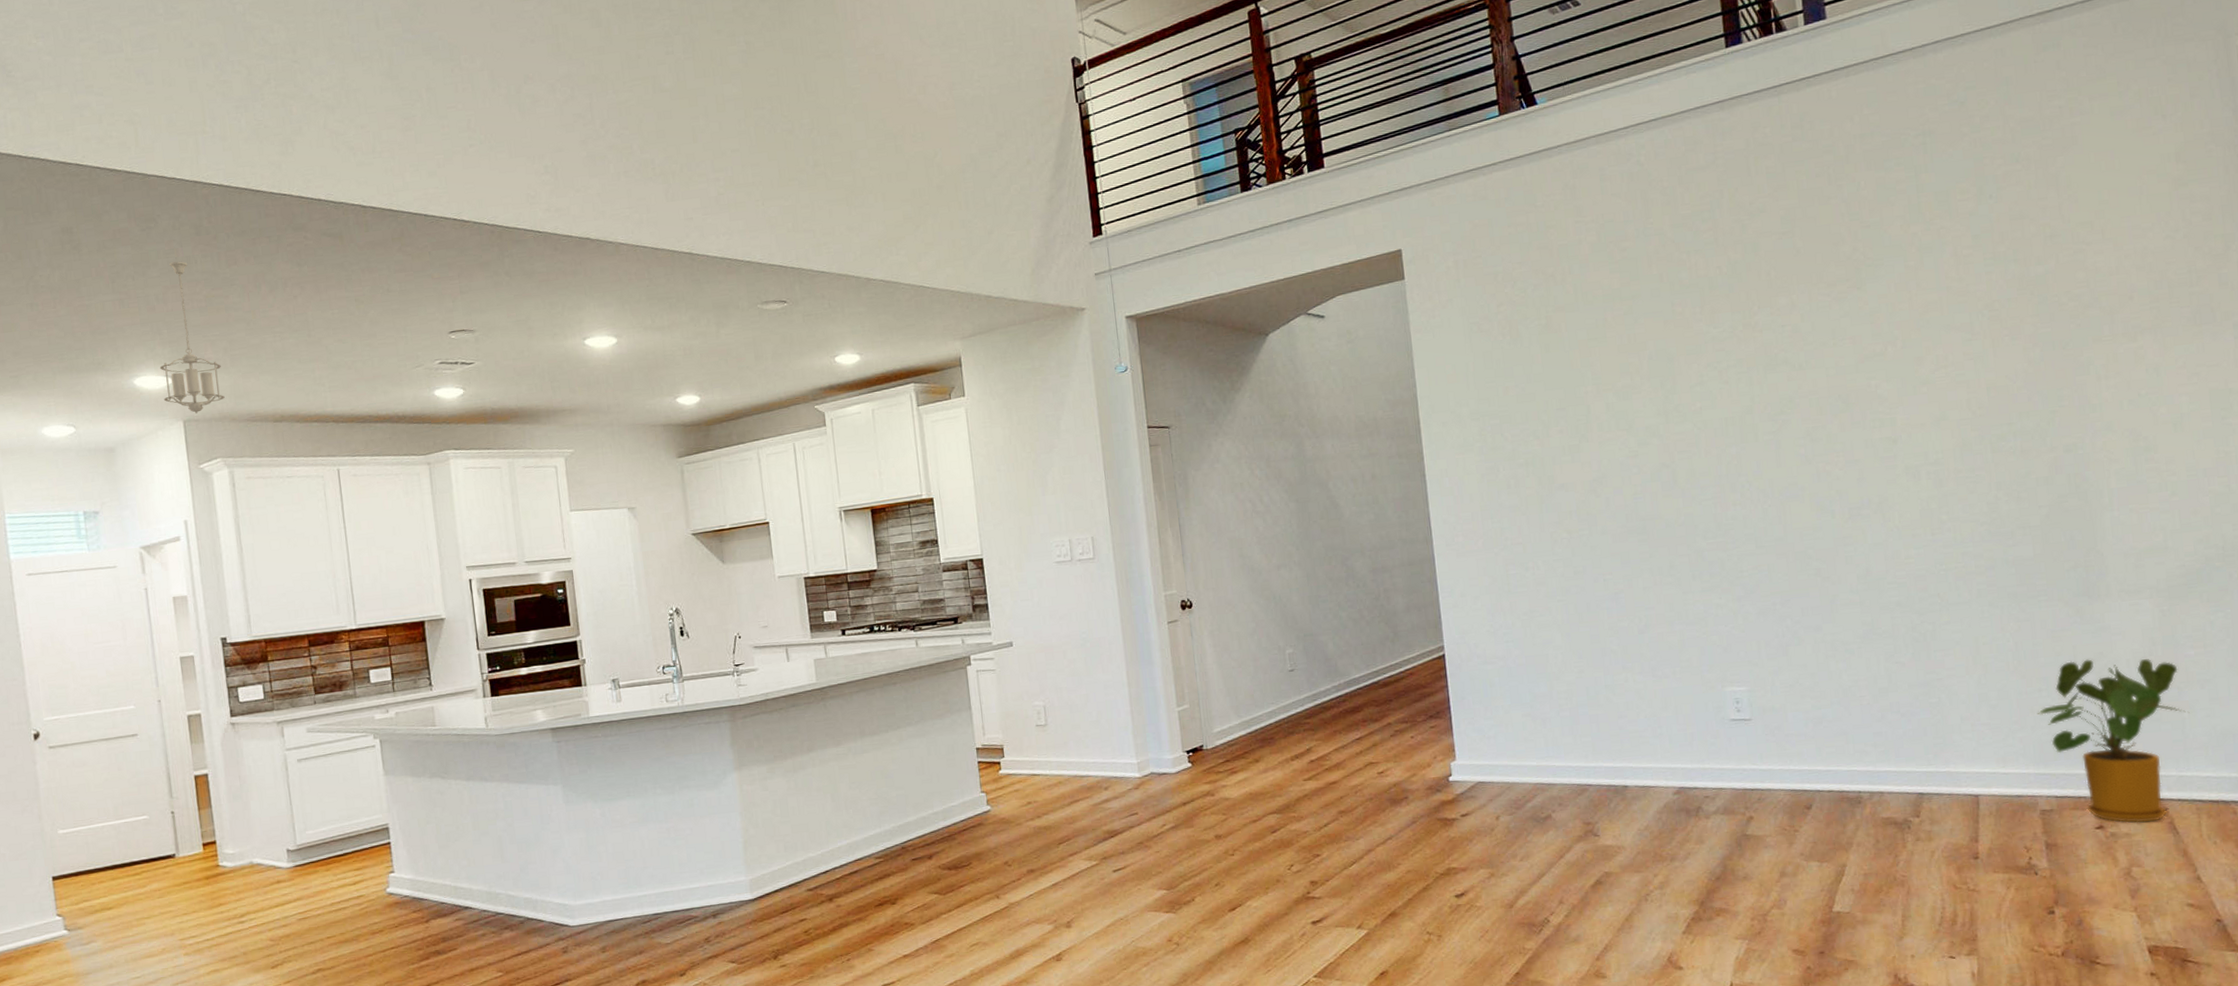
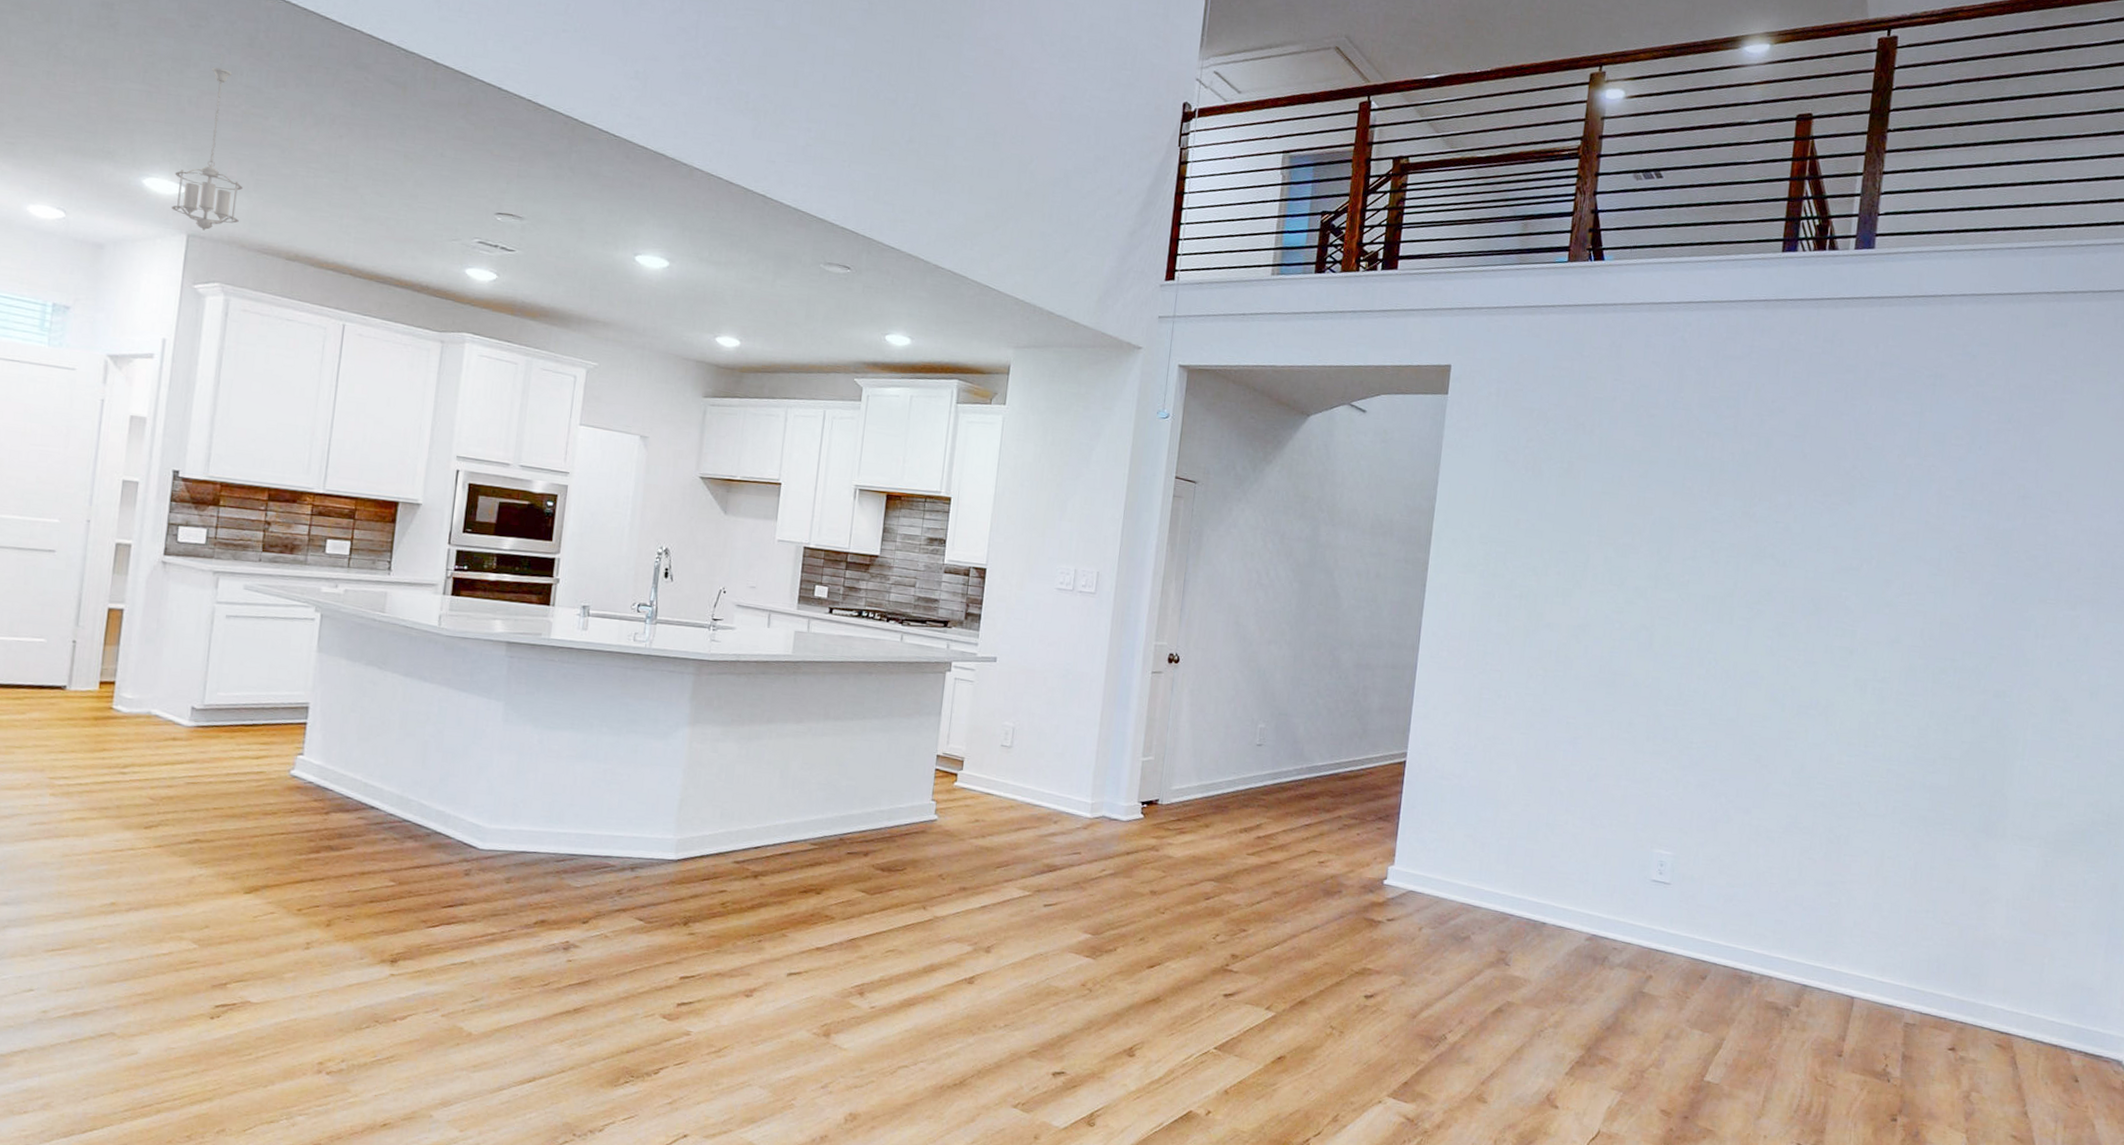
house plant: present [2037,659,2190,823] -> none [1920,890,2050,1053]

